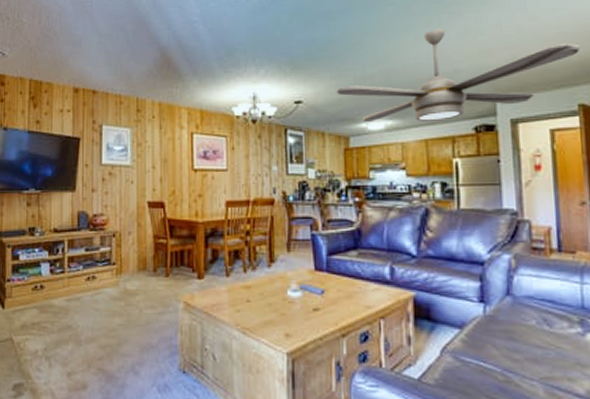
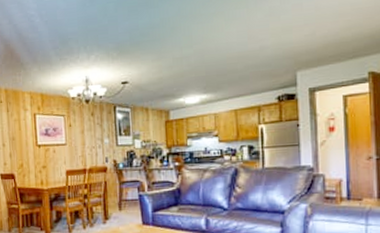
ceiling fan: present [336,28,581,123] -> none [157,10,372,98]

